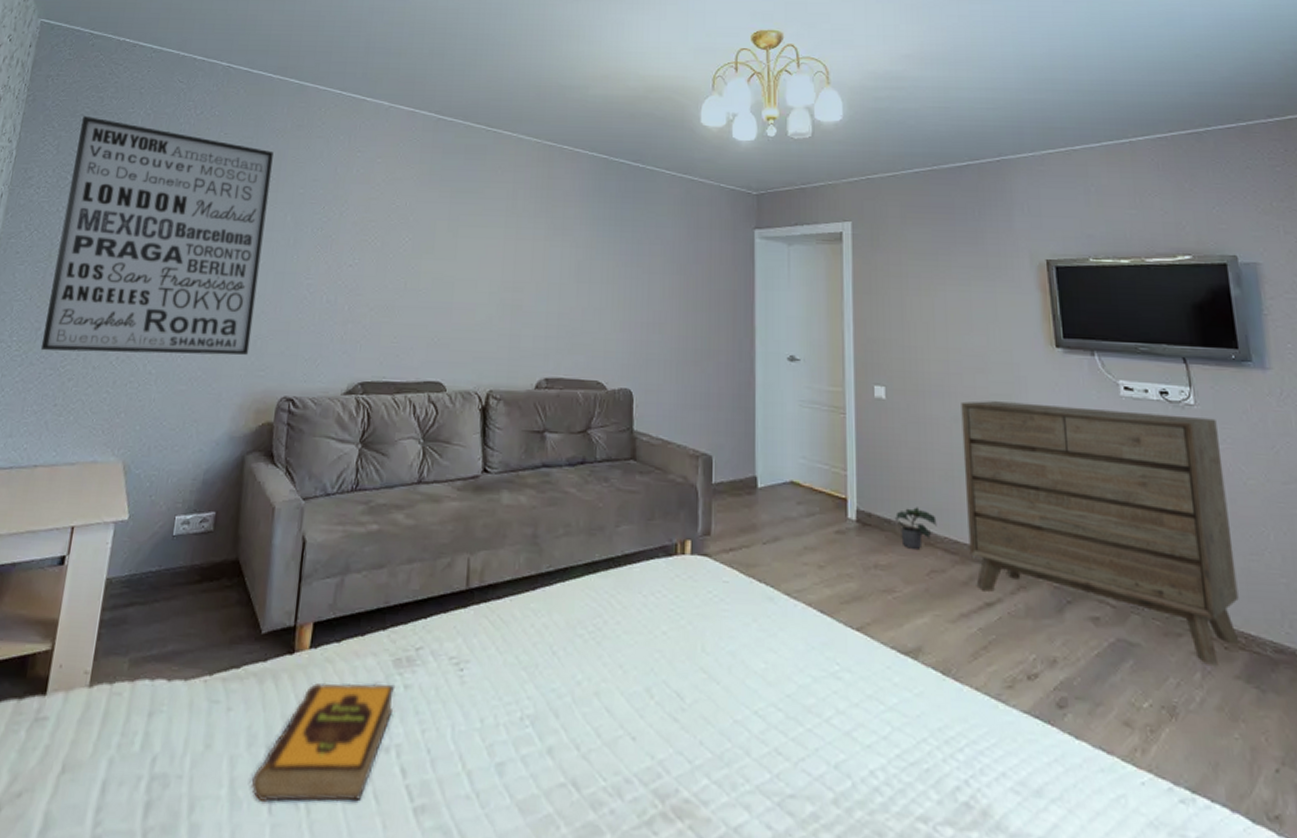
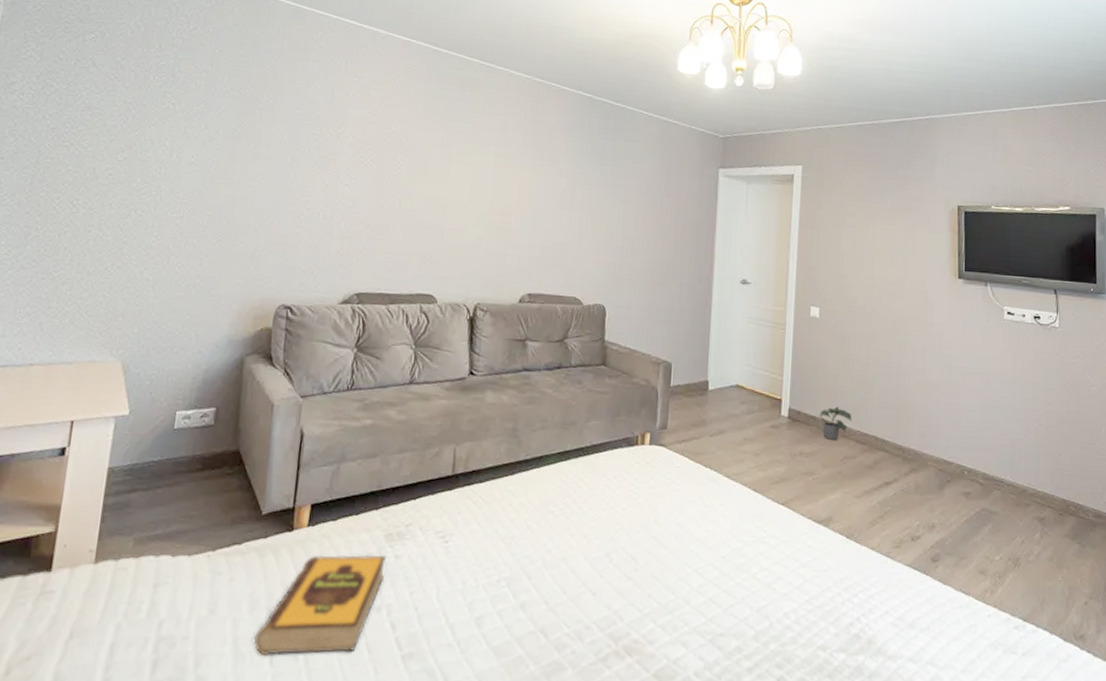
wall art: present [40,116,274,356] -> none [31,24,270,265]
dresser: present [961,401,1240,666] -> none [876,321,1074,528]

